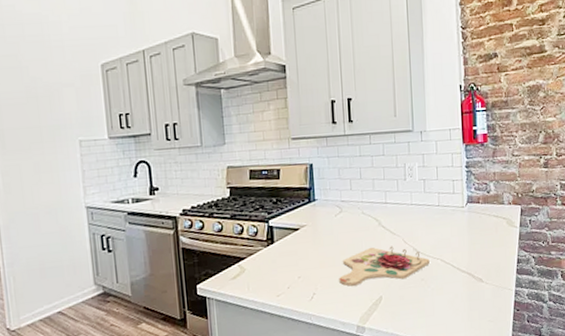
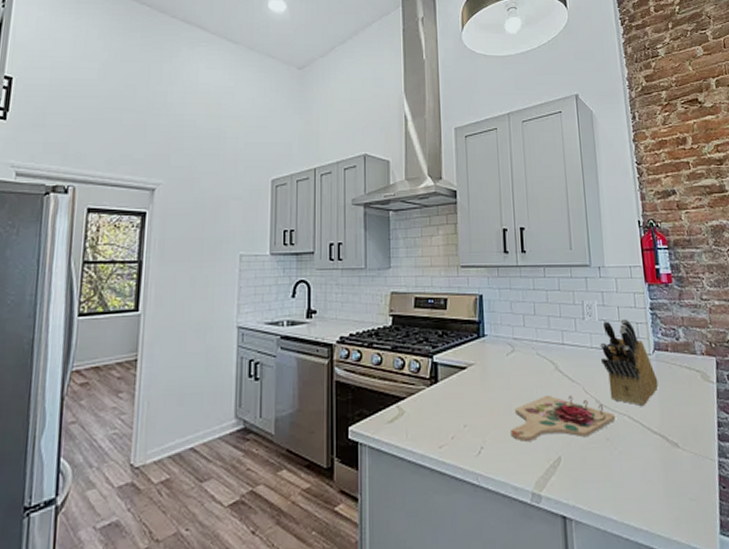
knife block: none [419,177,469,251] -> present [600,318,659,406]

